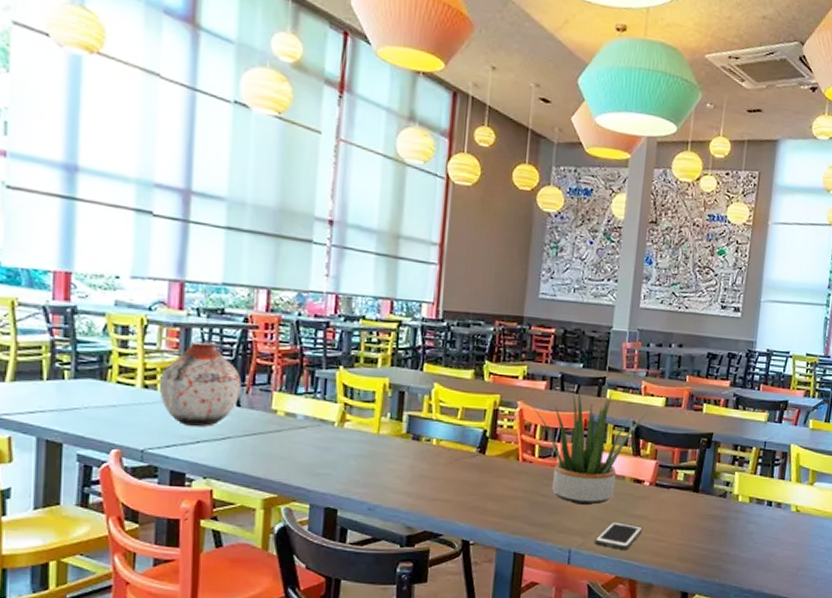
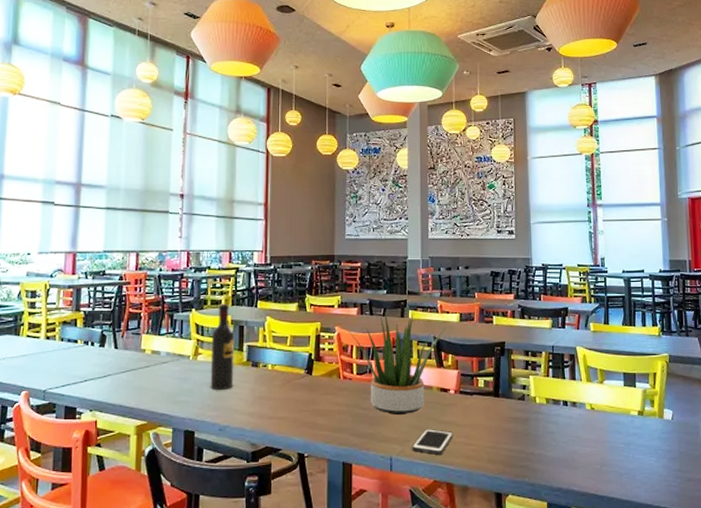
vase: present [160,341,242,427] -> none [58,298,118,368]
wine bottle: none [359,362,393,465] -> present [210,303,235,391]

